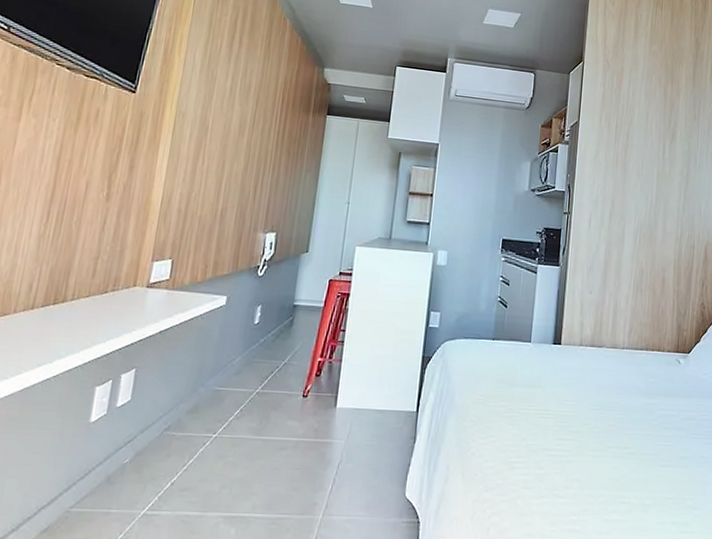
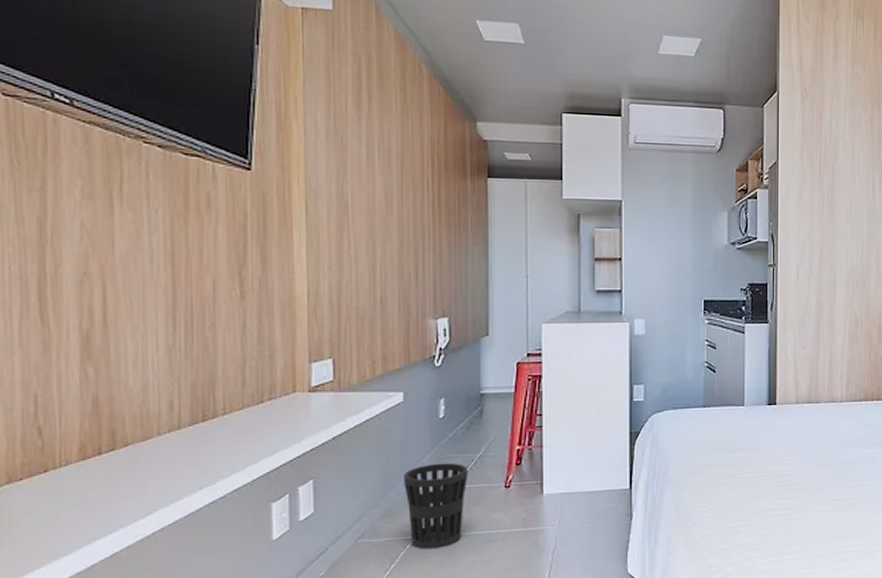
wastebasket: none [211,366,273,449] -> present [404,462,469,550]

